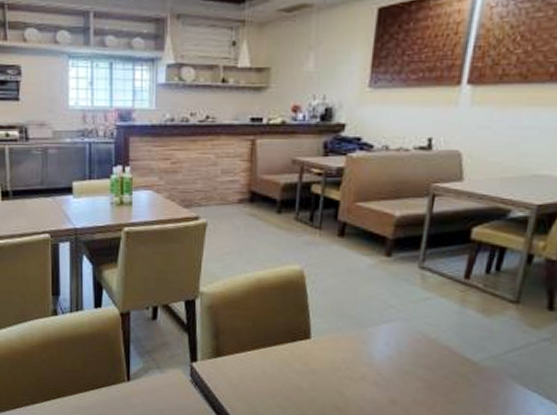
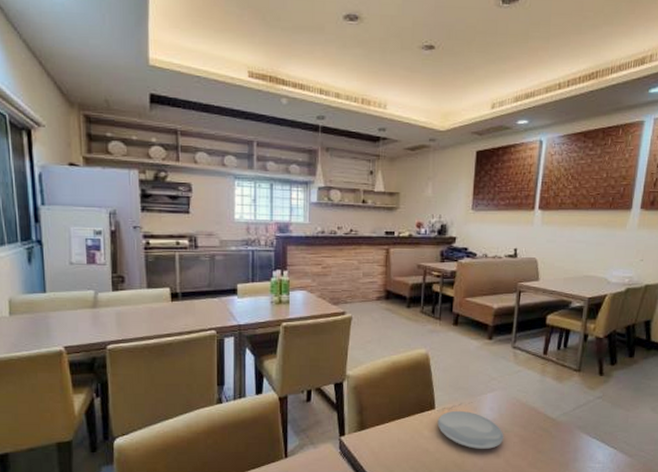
plate: none [313,342,403,394] -> present [437,410,504,450]

